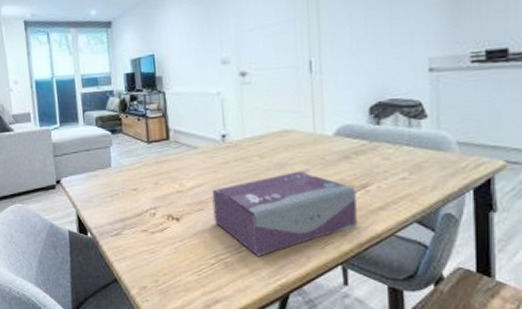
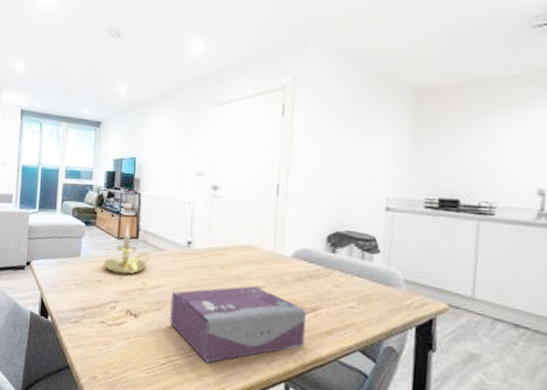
candle holder: none [137,125,185,179] -> present [104,223,151,275]

